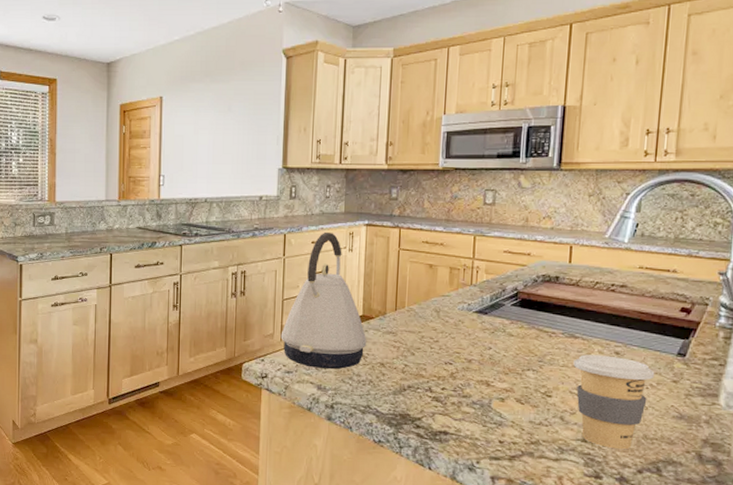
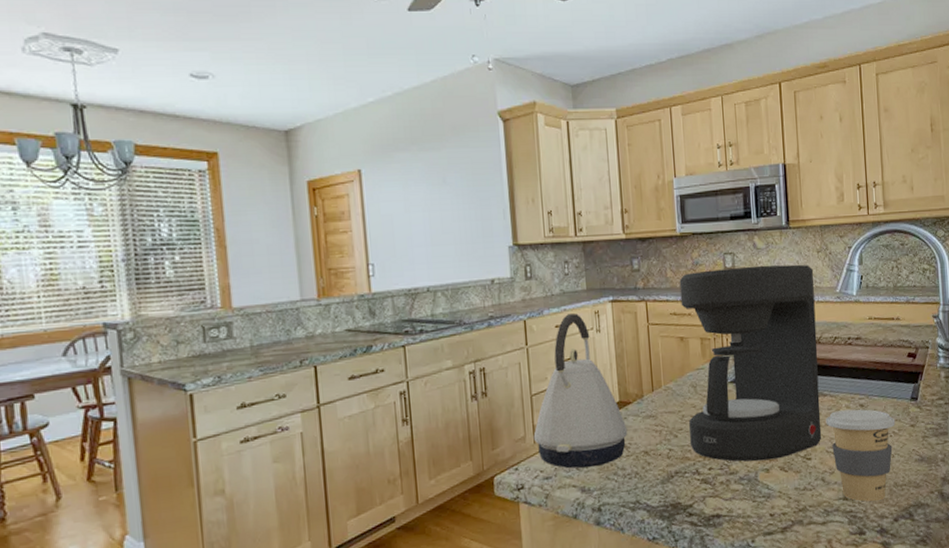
coffee maker: none [427,204,582,391] -> present [679,264,822,462]

